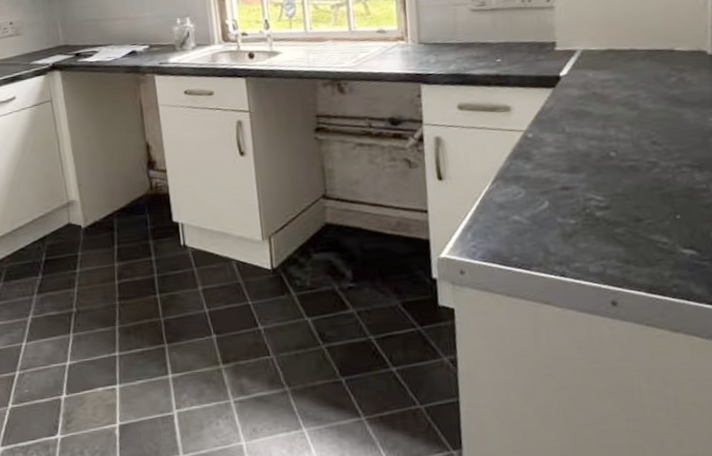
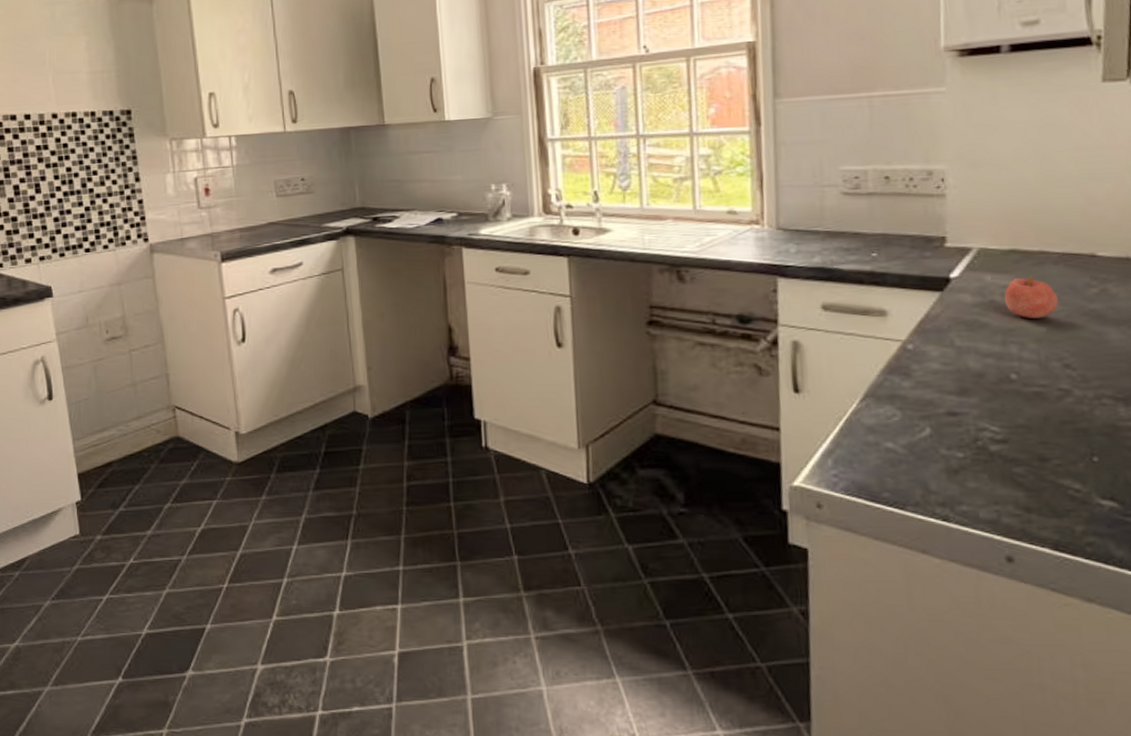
apple: none [603,70,646,106] -> present [1004,275,1059,318]

